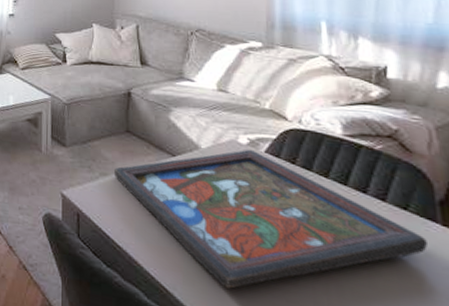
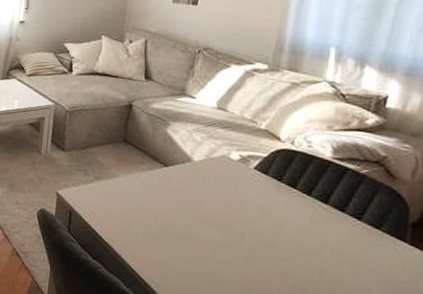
framed painting: present [113,149,428,289] -> none [107,164,392,285]

